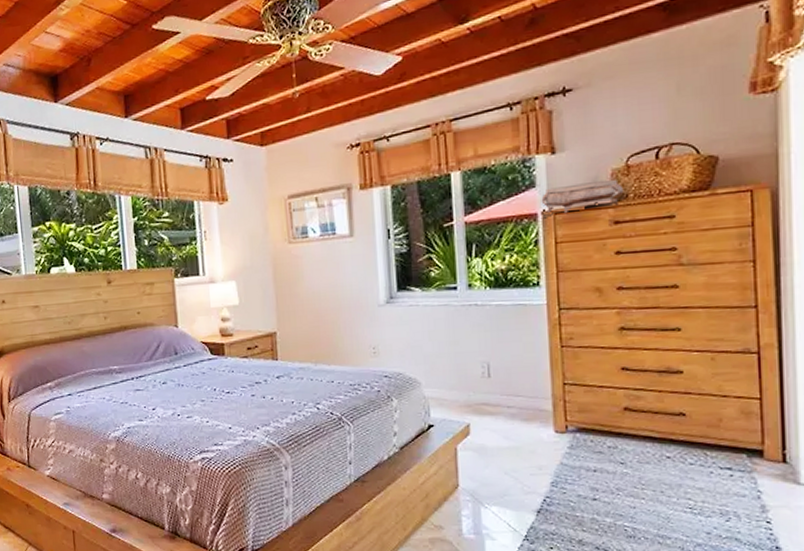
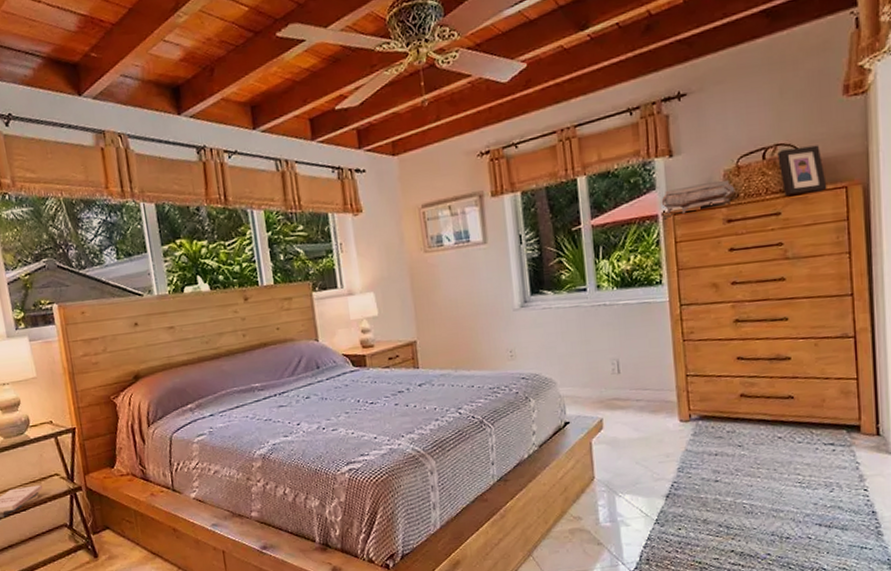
picture frame: none [673,145,729,199] -> present [777,145,827,197]

